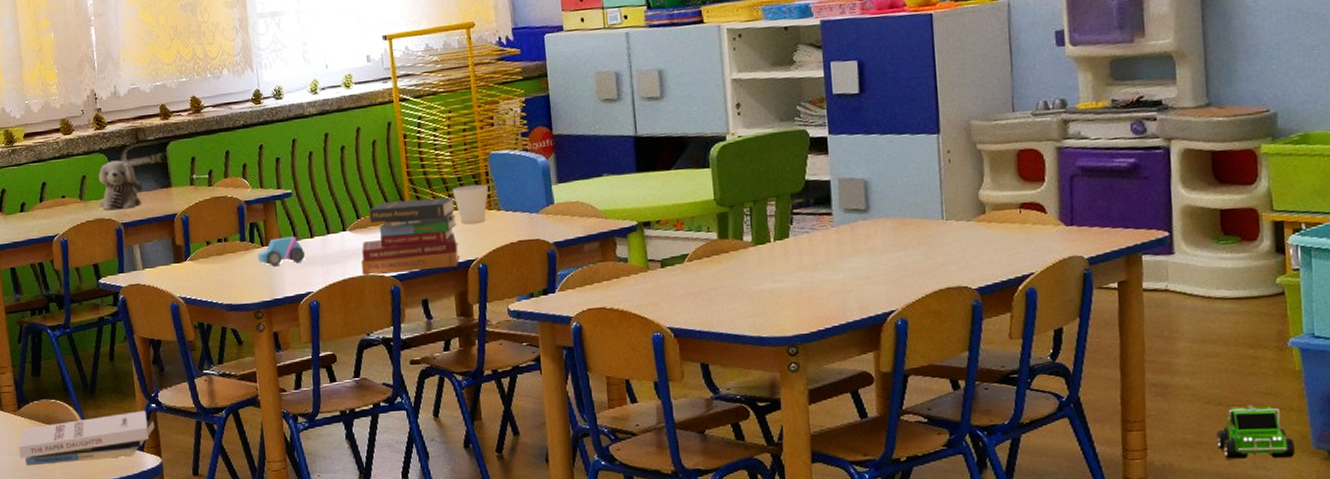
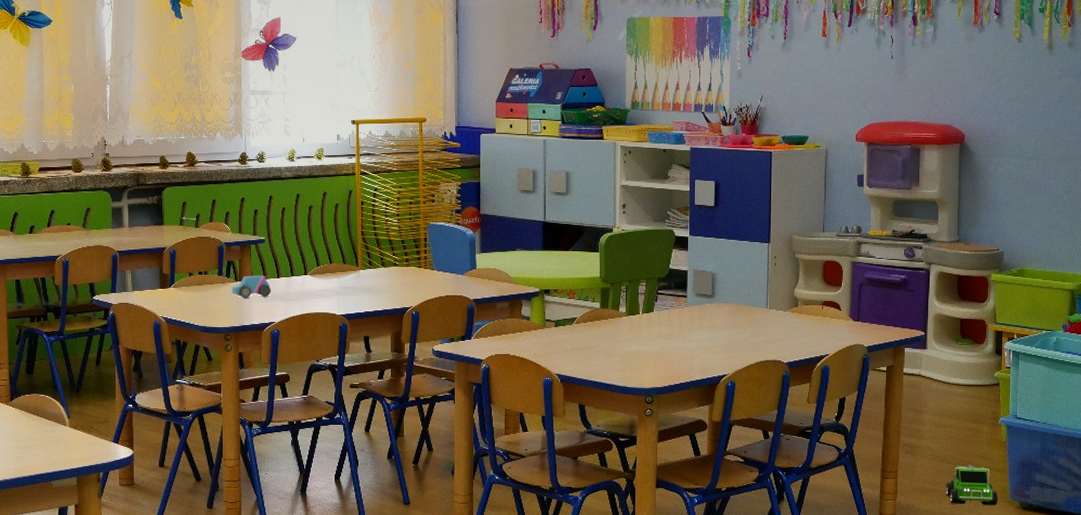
books: present [18,410,155,466] -> none [7,409,130,450]
plush toy: present [98,160,143,210] -> none [99,198,139,240]
books: present [360,197,459,275] -> none [317,255,397,312]
cup: present [452,184,489,225] -> none [396,247,426,279]

